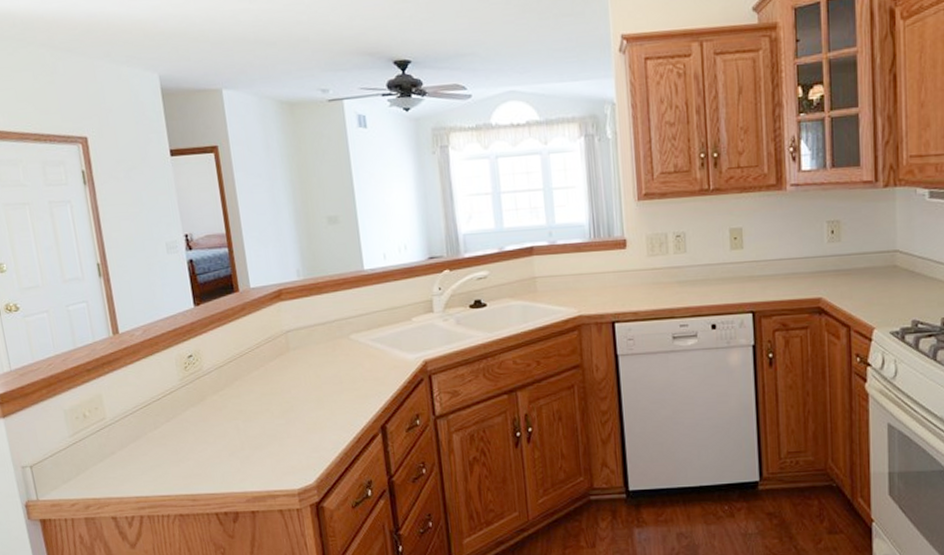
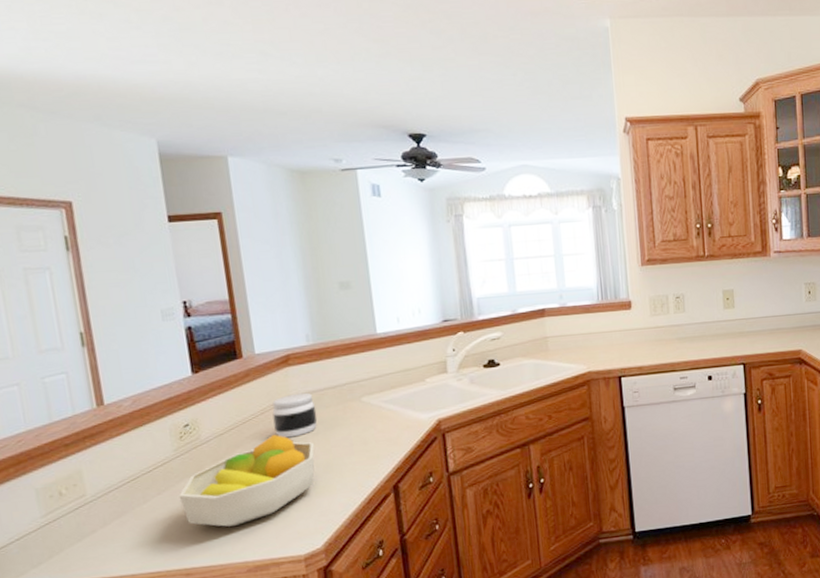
fruit bowl: none [185,368,307,457] -> present [179,434,315,527]
jar: none [267,328,309,373] -> present [272,392,318,438]

